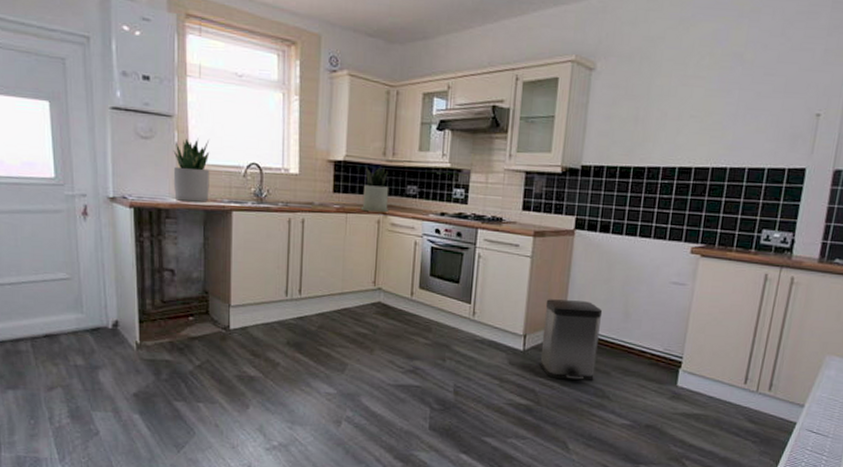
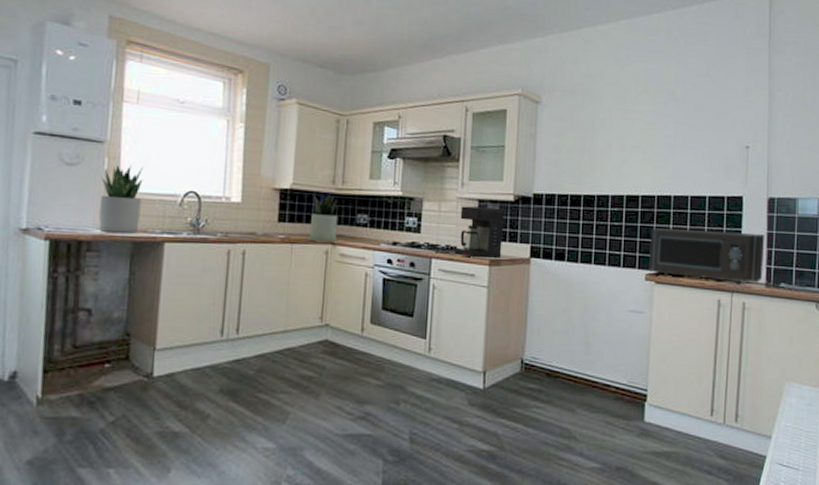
coffee maker: none [499,178,552,230] -> present [454,206,505,259]
pedal bin: present [540,299,603,380] -> none [501,331,564,419]
microwave: none [695,200,825,261] -> present [649,227,765,286]

